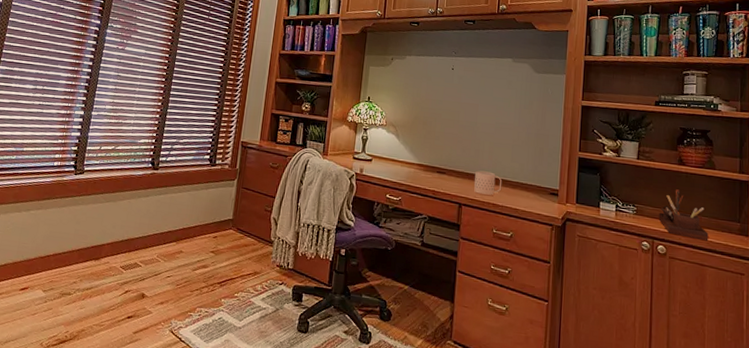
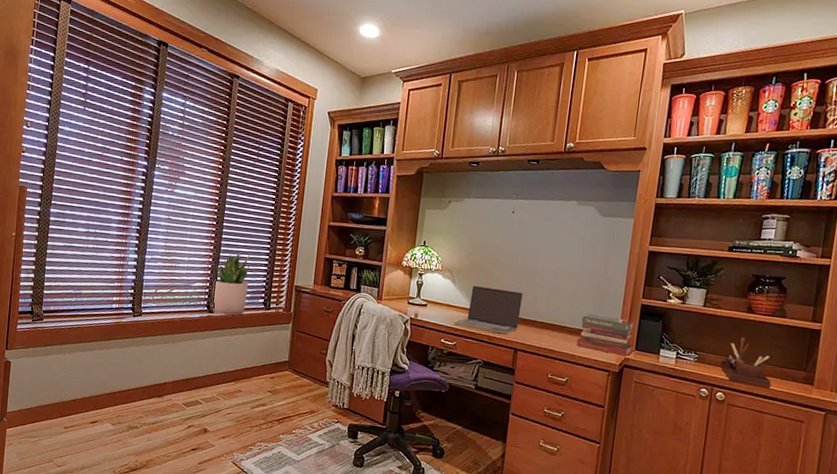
planter: none [156,107,200,173] -> present [212,251,252,316]
laptop: none [398,140,465,189] -> present [453,286,523,335]
mug: present [473,170,503,196] -> none [530,316,560,342]
books: none [518,167,574,211] -> present [576,313,635,357]

